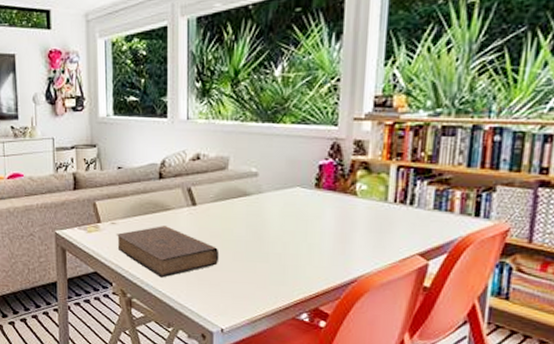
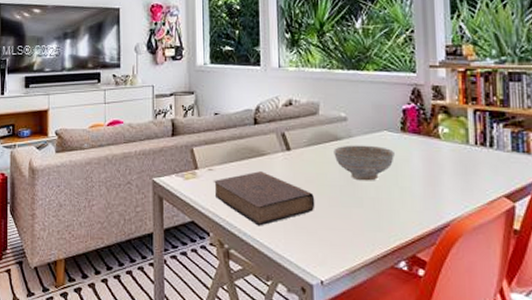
decorative bowl: none [241,201,307,237] -> present [334,145,396,181]

